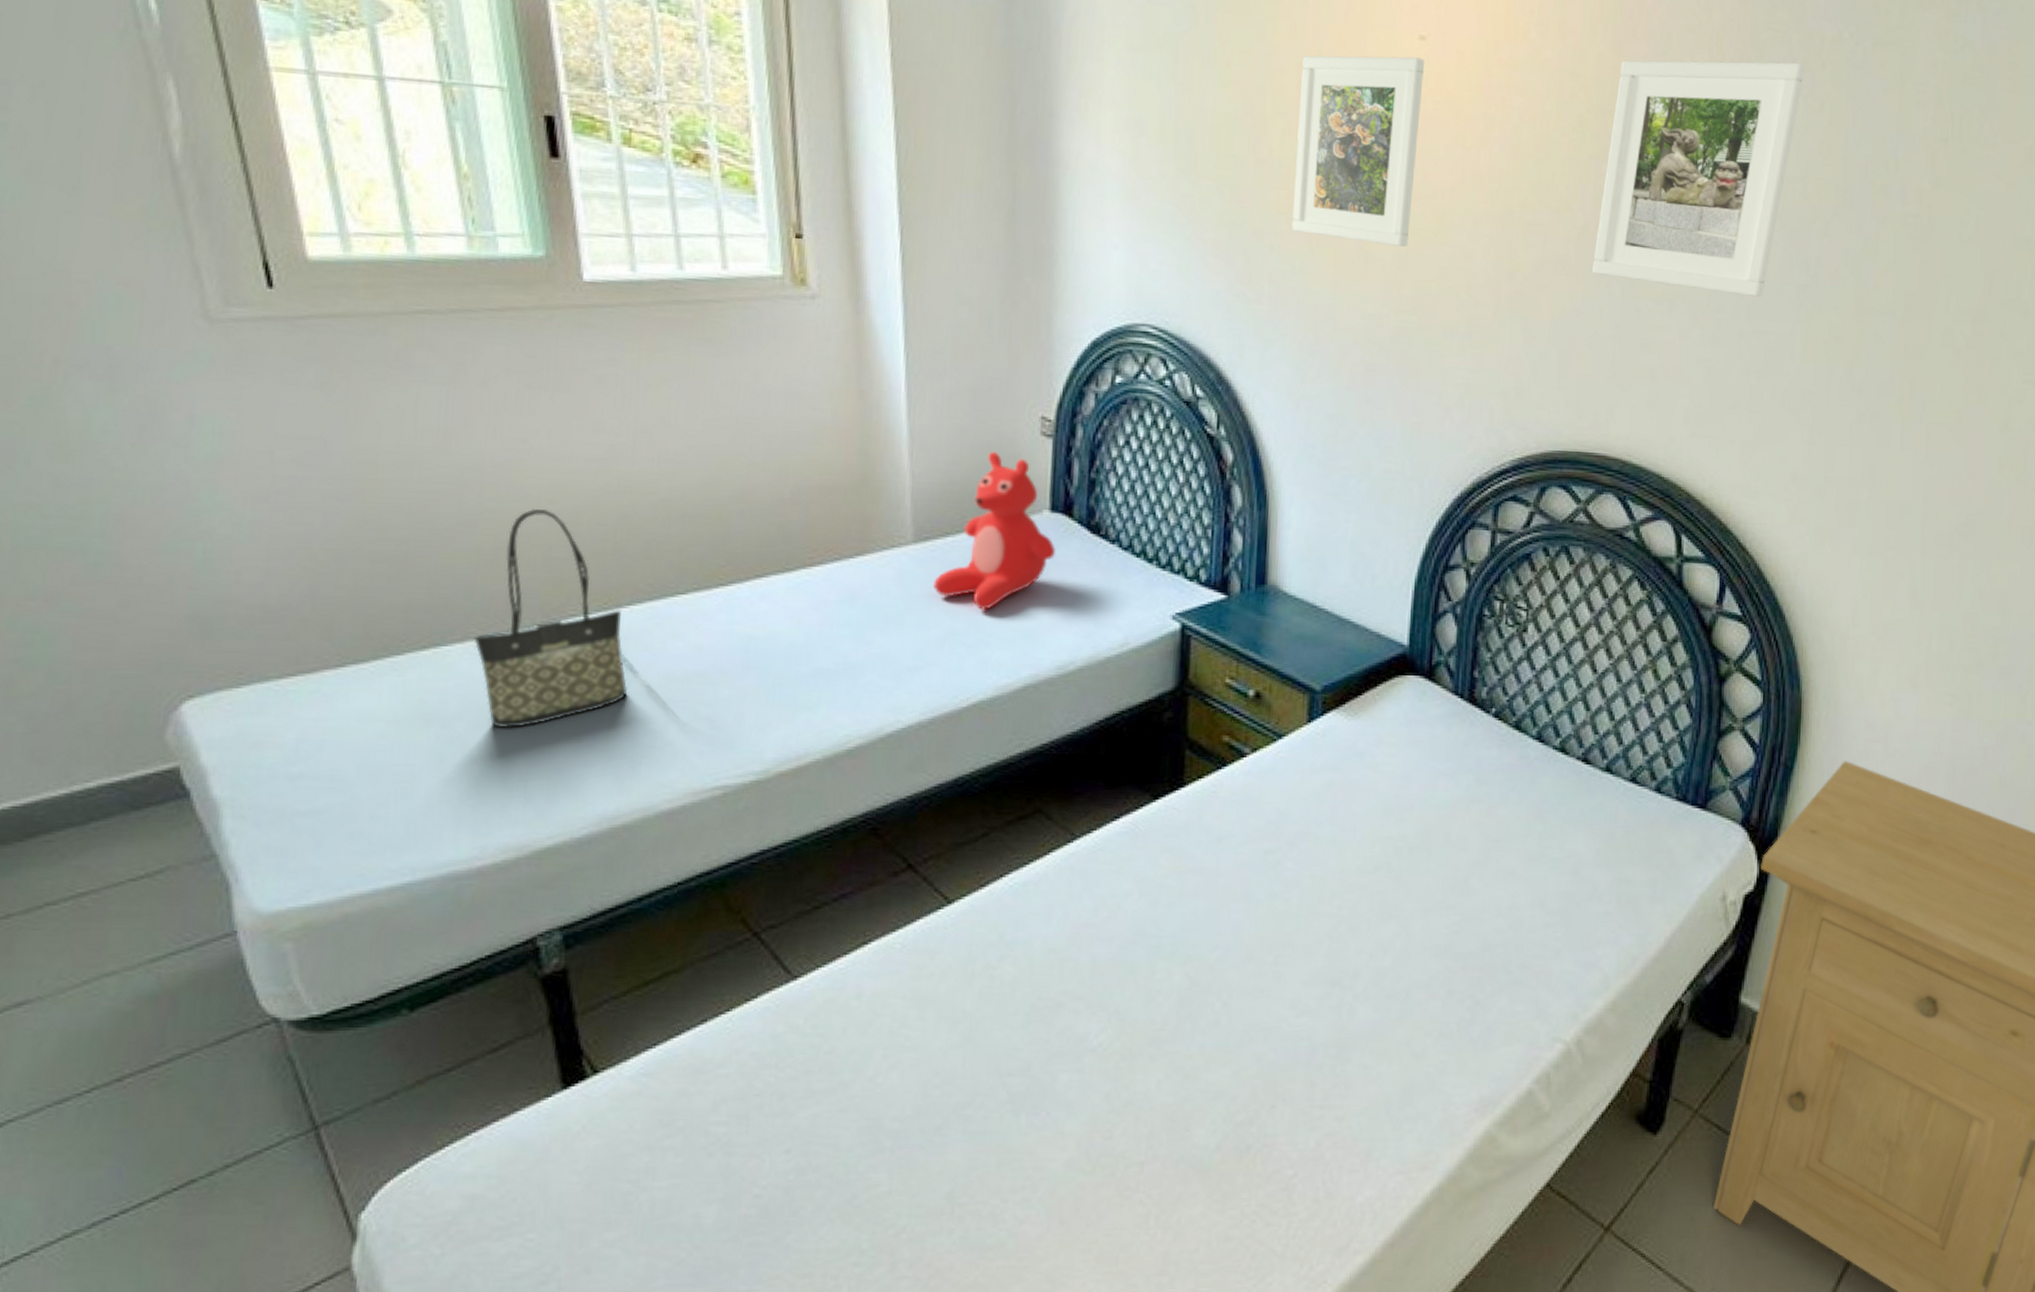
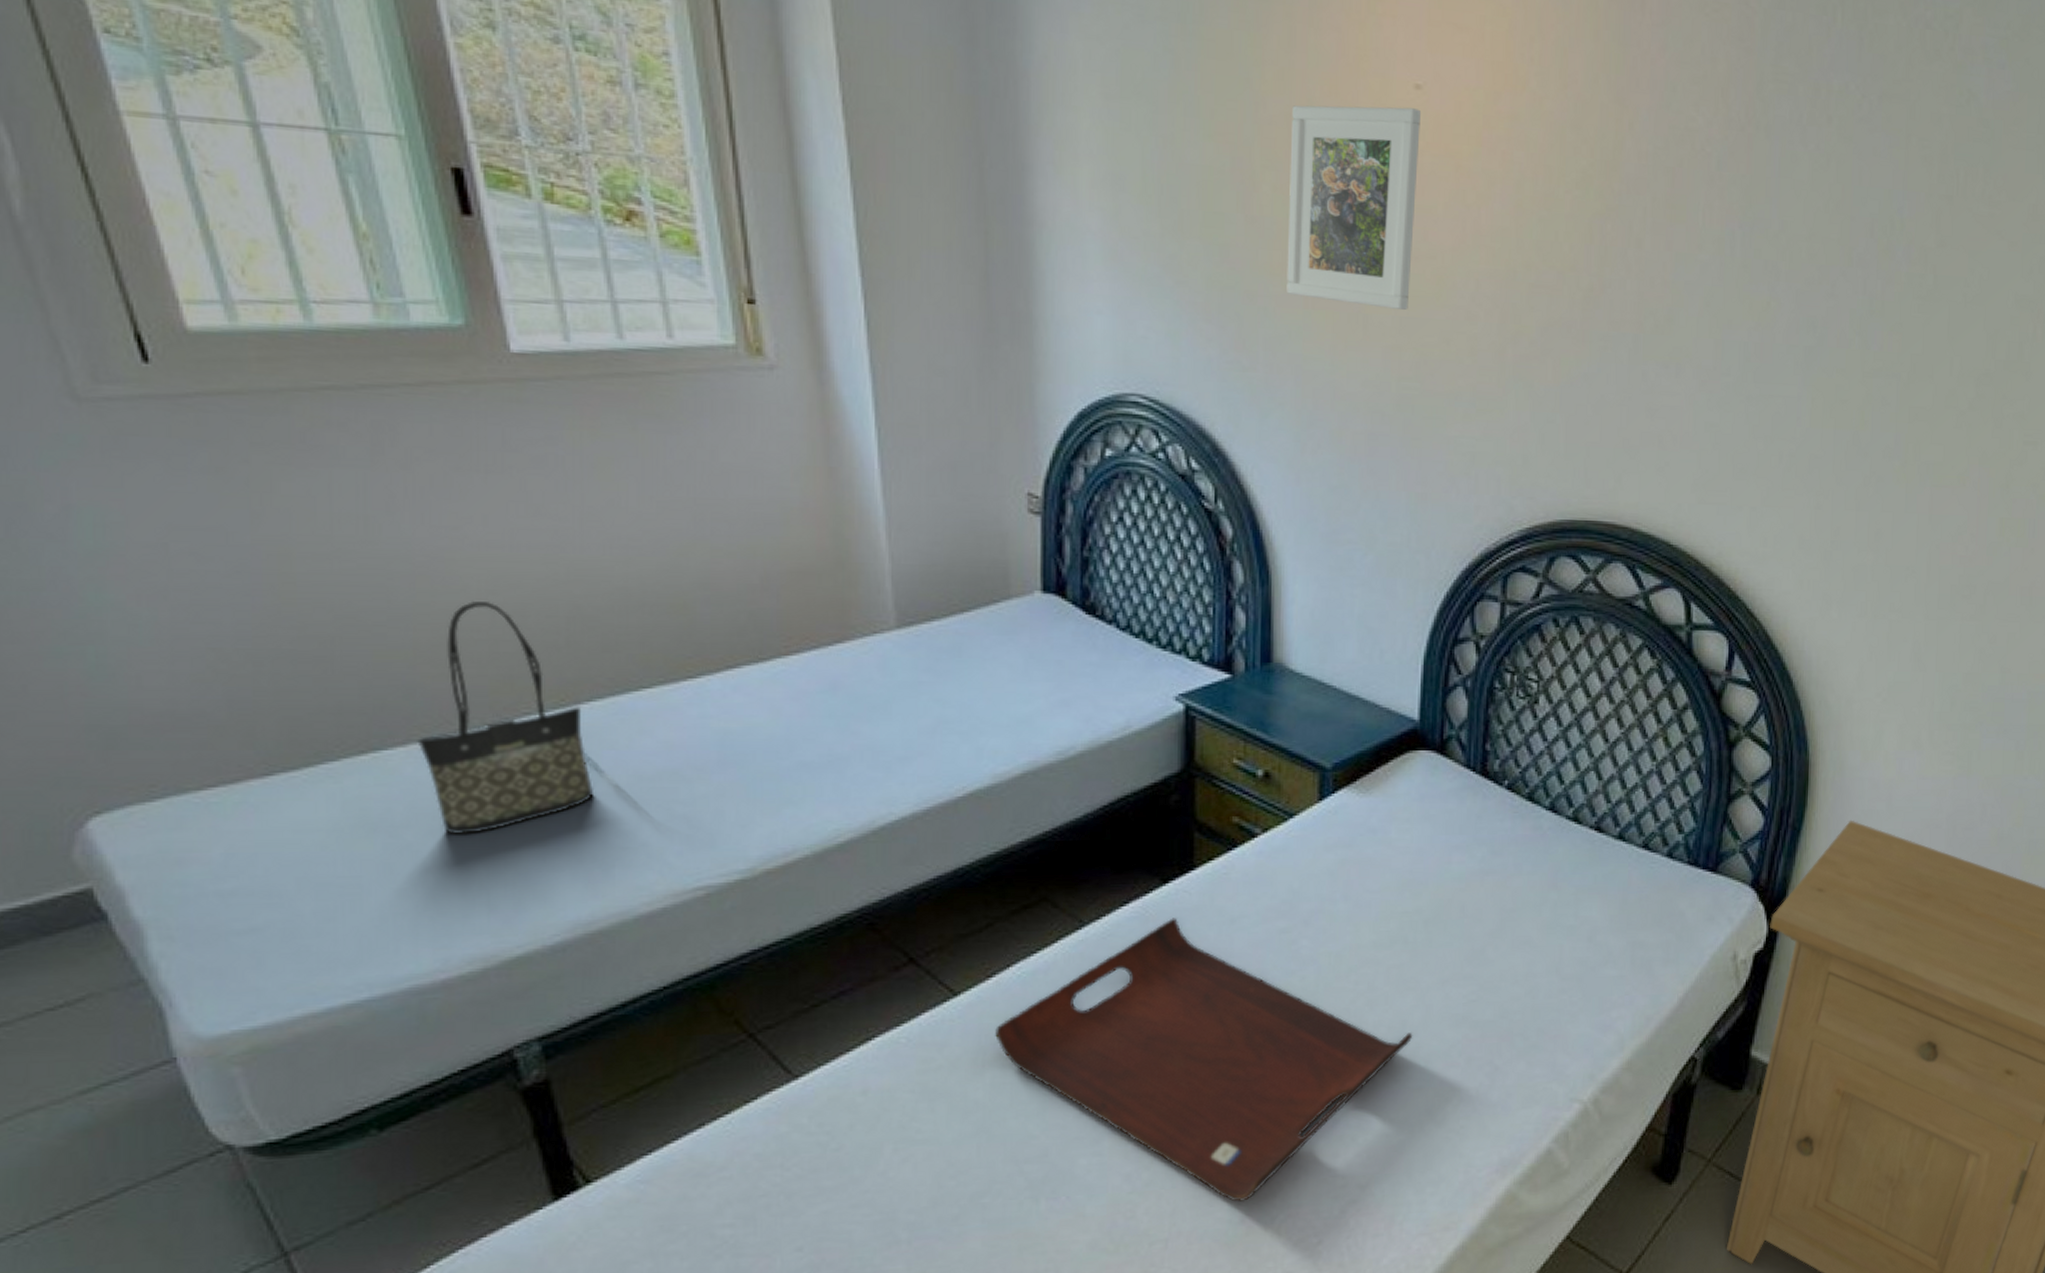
teddy bear: present [932,452,1057,611] -> none [919,531,1051,697]
serving tray: none [985,834,1395,1129] -> present [995,918,1413,1203]
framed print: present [1591,60,1805,298] -> none [1597,112,1811,361]

